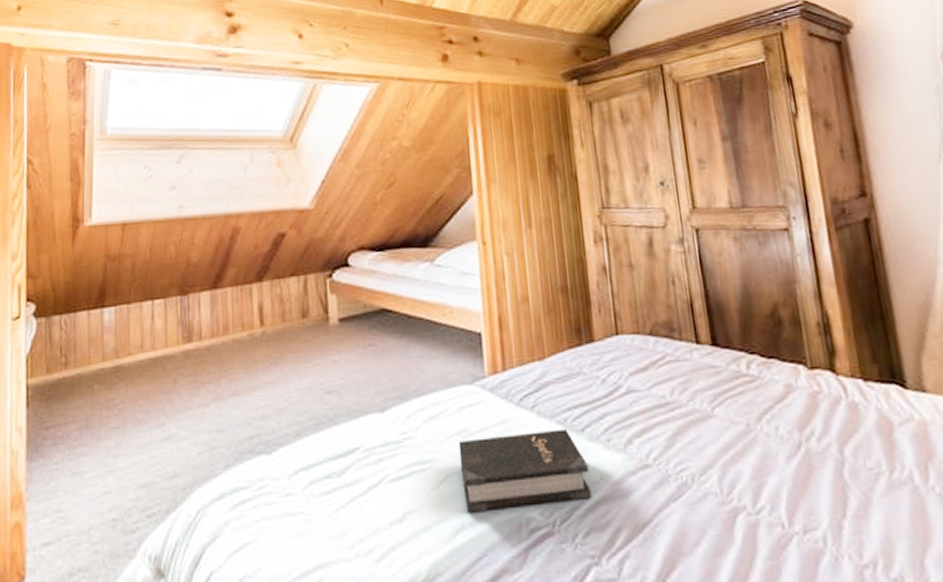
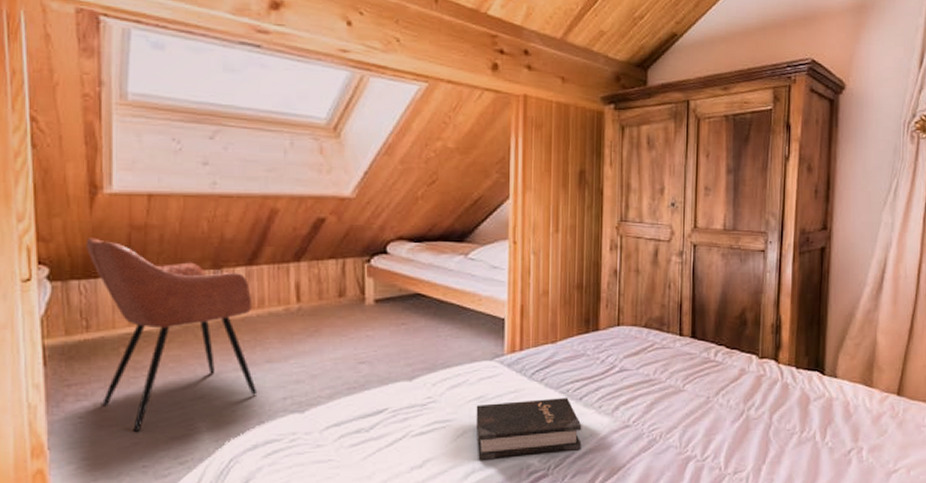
armchair: none [67,271,222,480] -> present [85,237,256,433]

